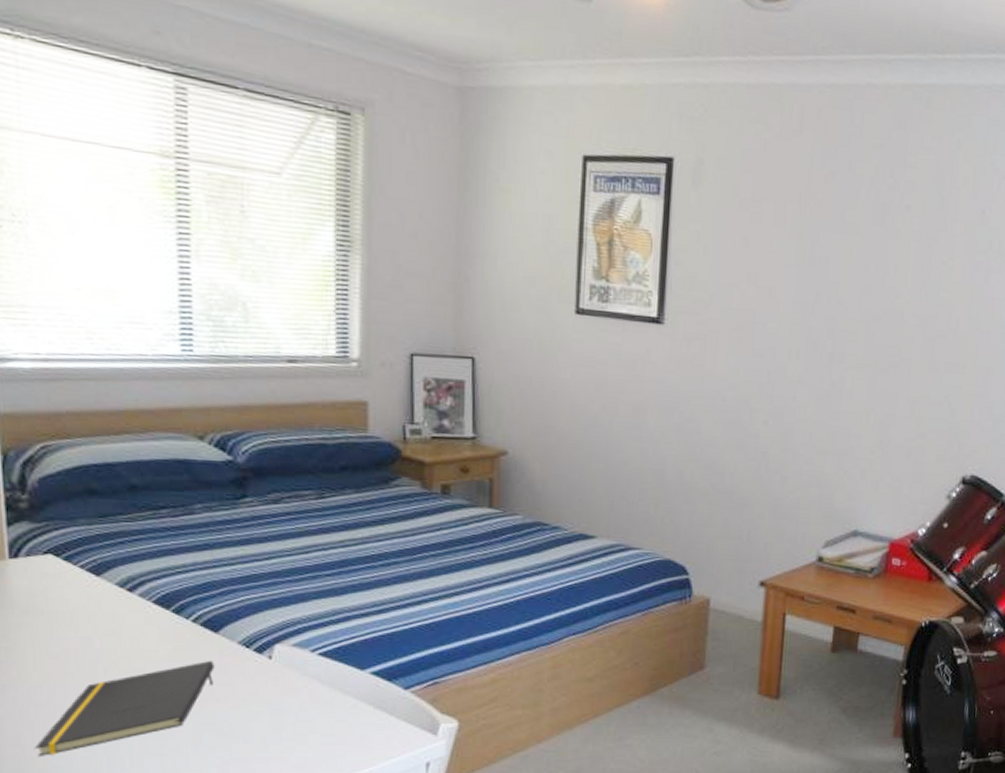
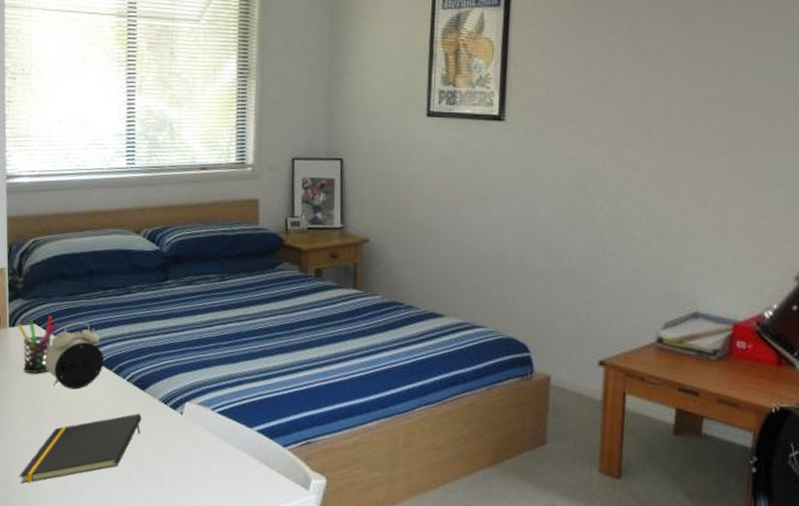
pen holder: none [23,544,87,618] -> present [18,316,59,374]
alarm clock: none [68,550,158,635] -> present [45,322,104,390]

